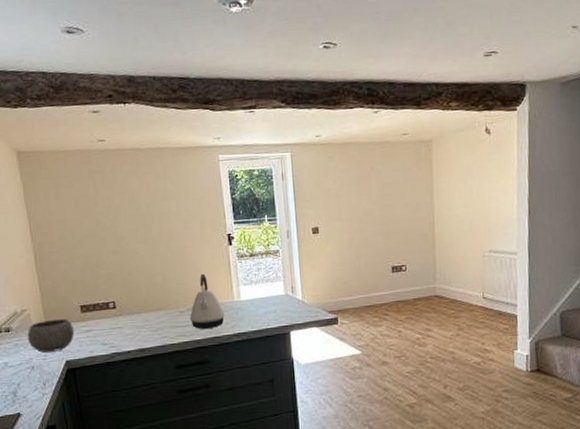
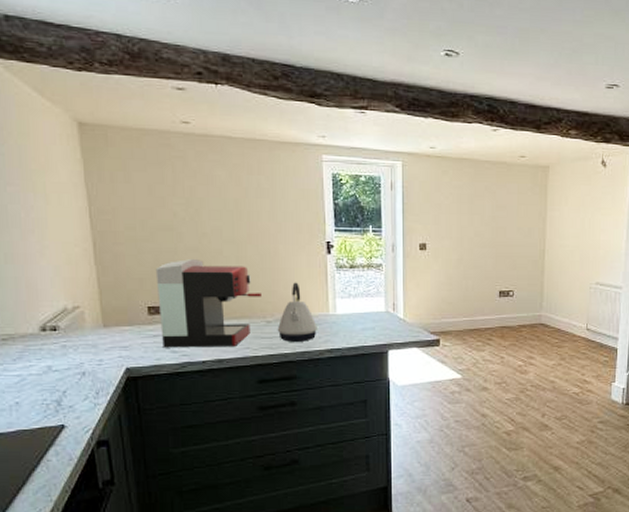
bowl: present [27,318,74,353] -> none [78,319,138,357]
coffee maker: none [84,260,174,341] -> present [155,259,261,348]

